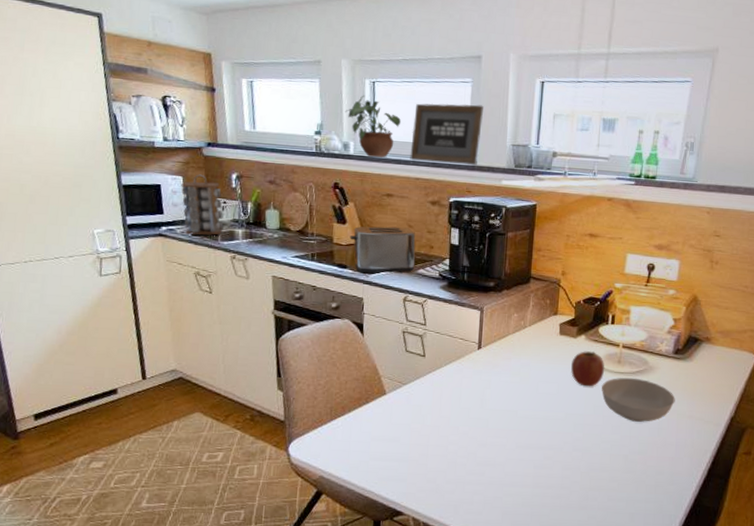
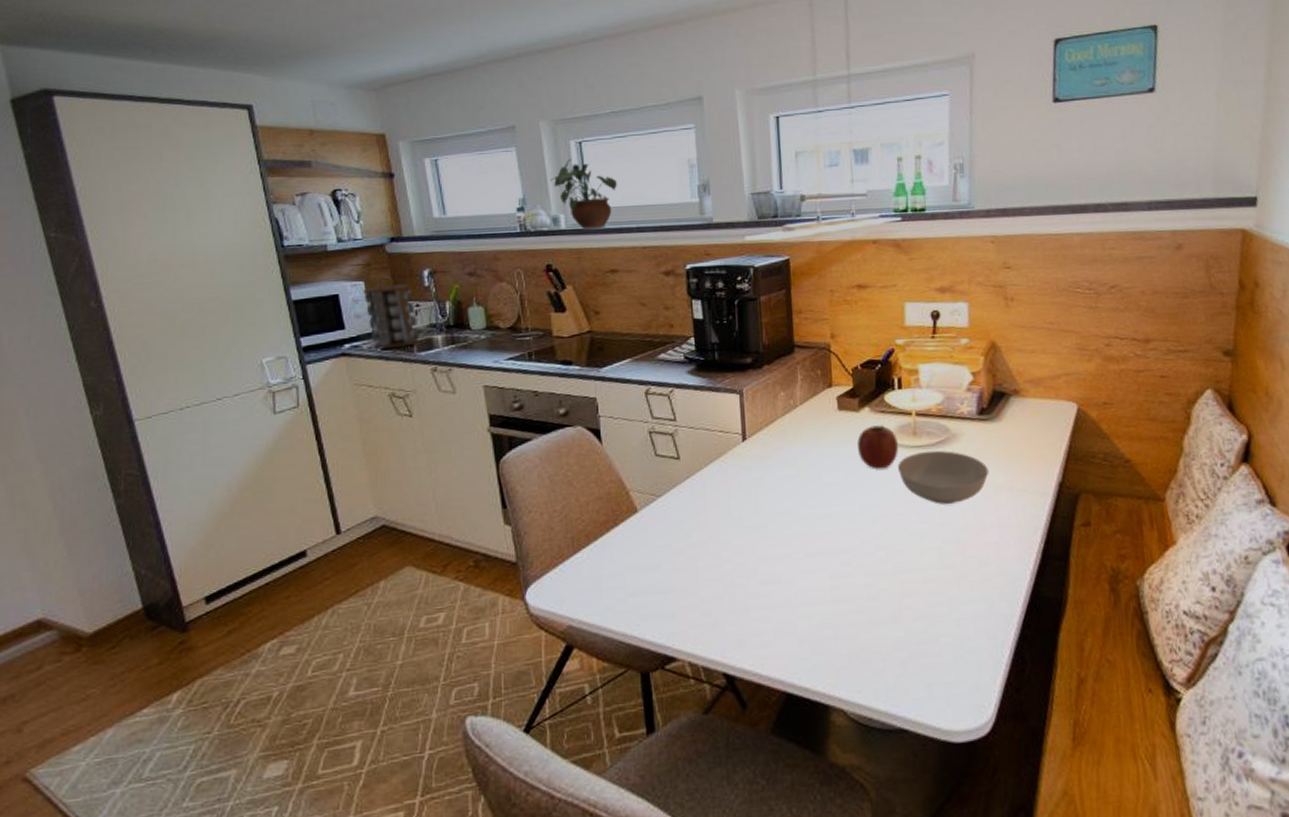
toaster: present [349,226,416,274] -> none [572,306,654,368]
picture frame: present [410,103,483,165] -> none [631,152,714,227]

